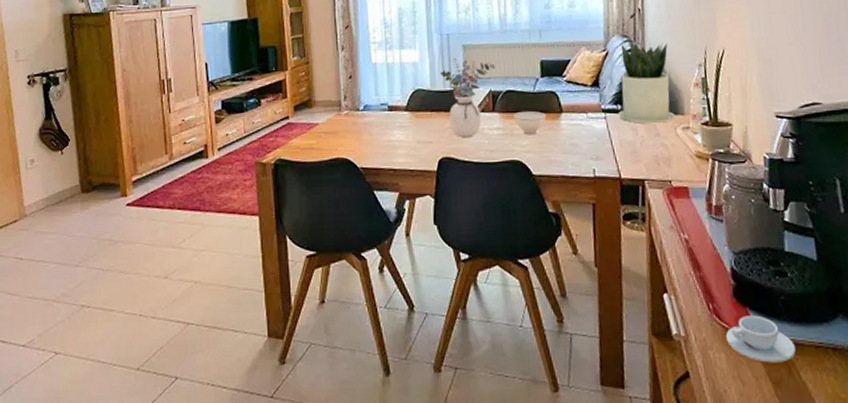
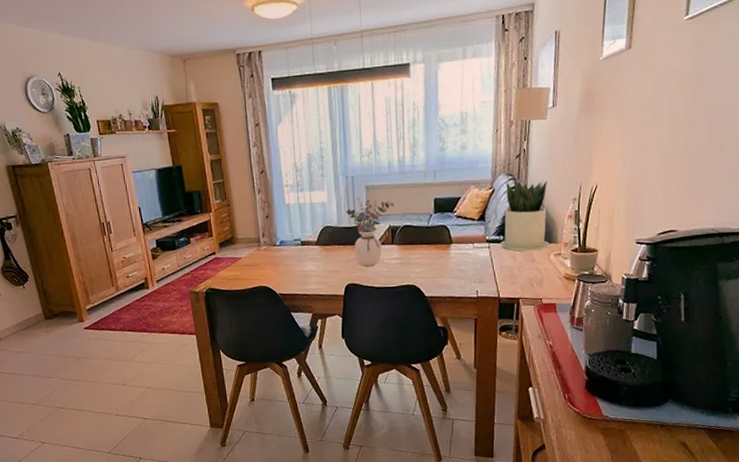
bowl: present [513,111,546,135] -> none [410,243,438,264]
teacup: present [725,315,796,363] -> none [576,402,631,437]

